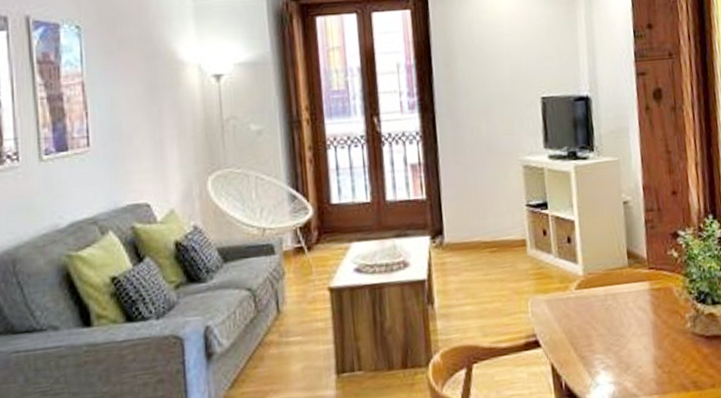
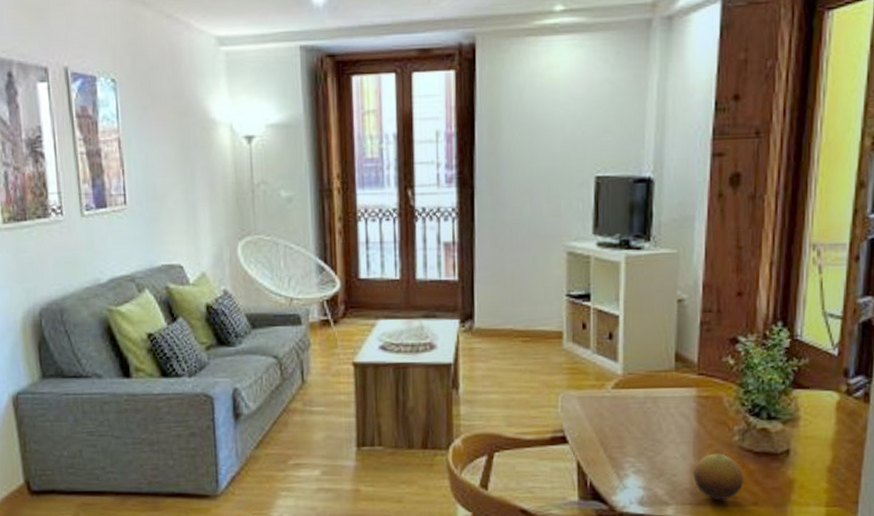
fruit: none [655,341,701,387] -> present [692,453,744,501]

